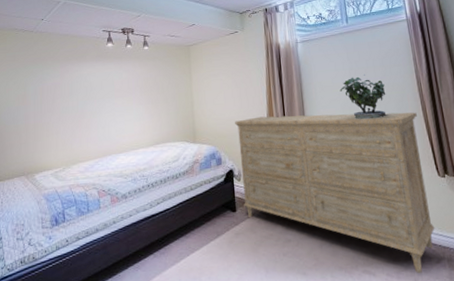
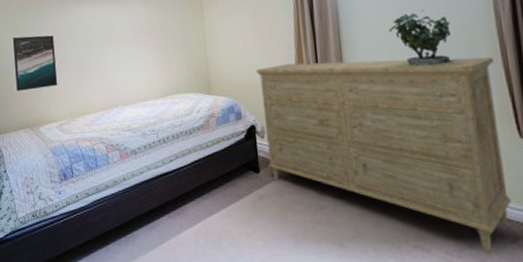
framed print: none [14,89,55,141] -> present [12,35,57,91]

